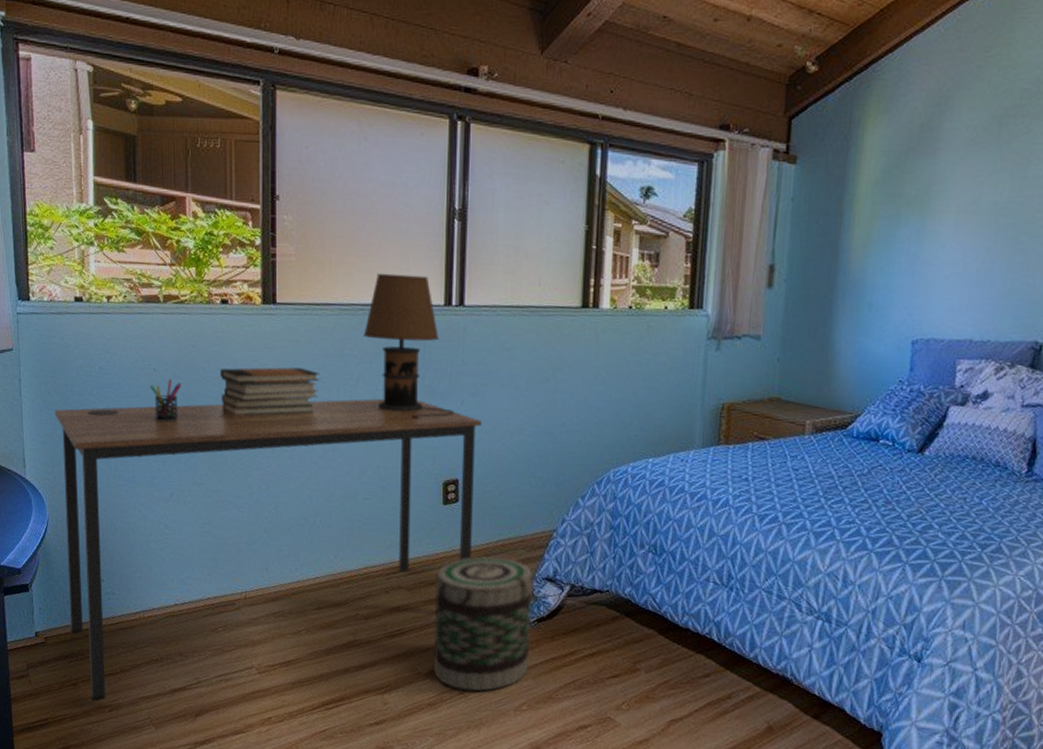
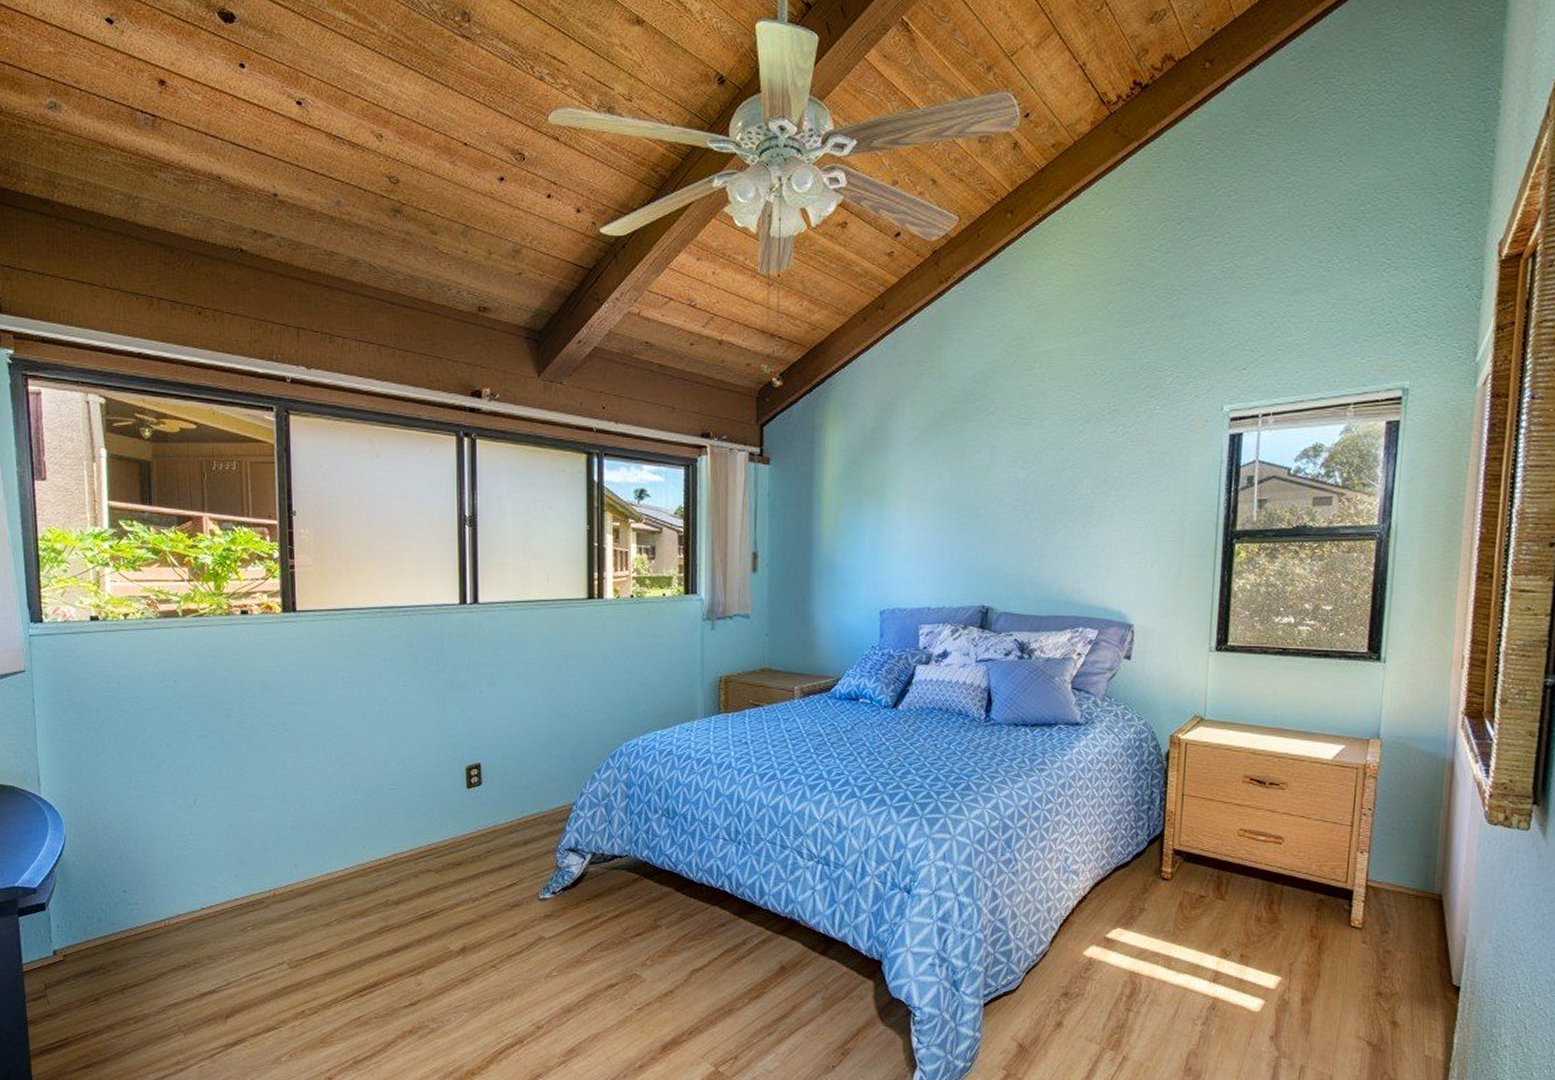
desk: present [55,398,483,702] -> none [71,692,501,1015]
pen holder: present [150,379,182,422] -> none [171,689,203,730]
book stack: present [220,367,319,416] -> none [242,670,341,720]
table lamp: present [363,273,453,419] -> none [383,577,473,710]
basket: present [433,557,533,691] -> none [462,833,557,963]

